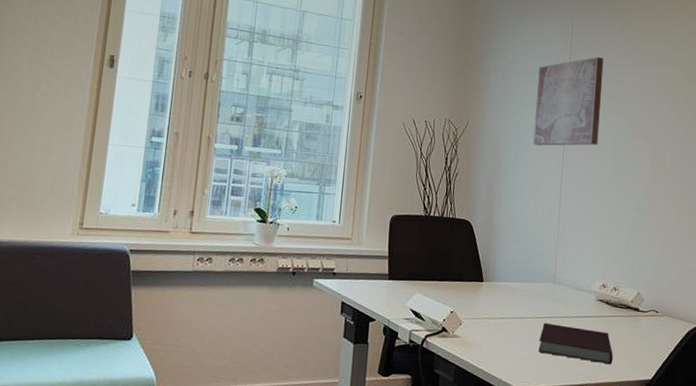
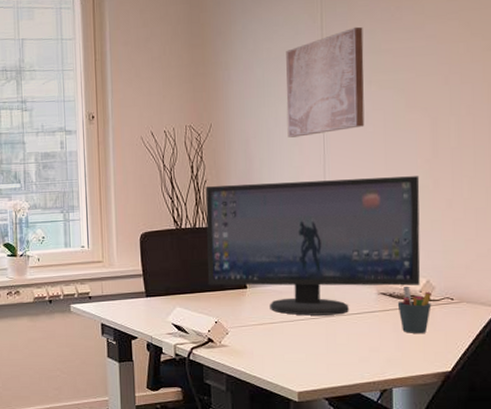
computer monitor: none [448,179,639,316] -> present [205,176,421,316]
notebook: present [538,322,613,364] -> none [315,323,403,359]
pen holder: none [612,296,642,341] -> present [397,287,433,333]

